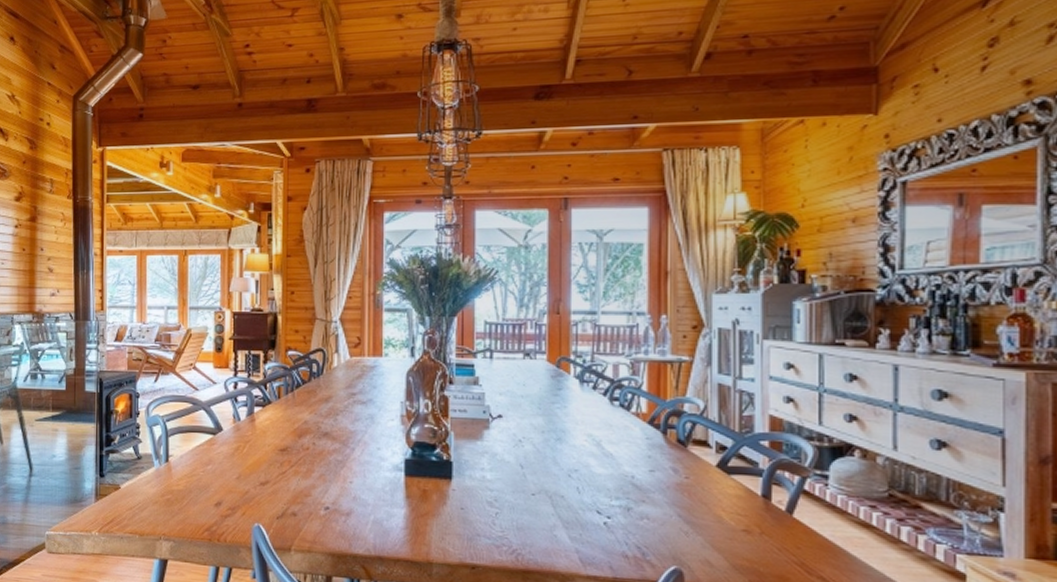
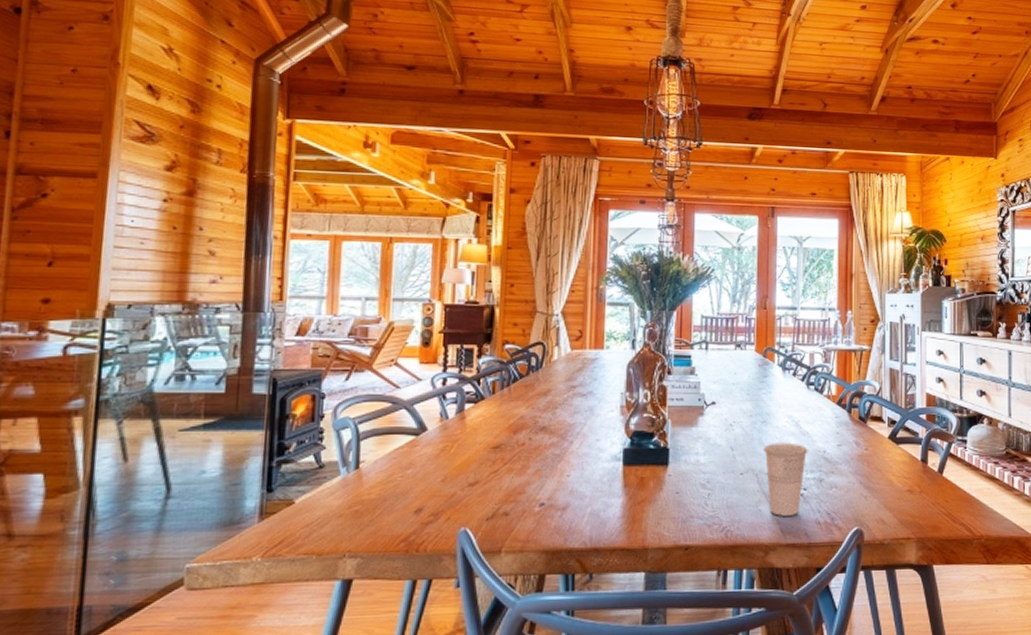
cup: none [559,463,612,546] -> present [764,442,808,516]

